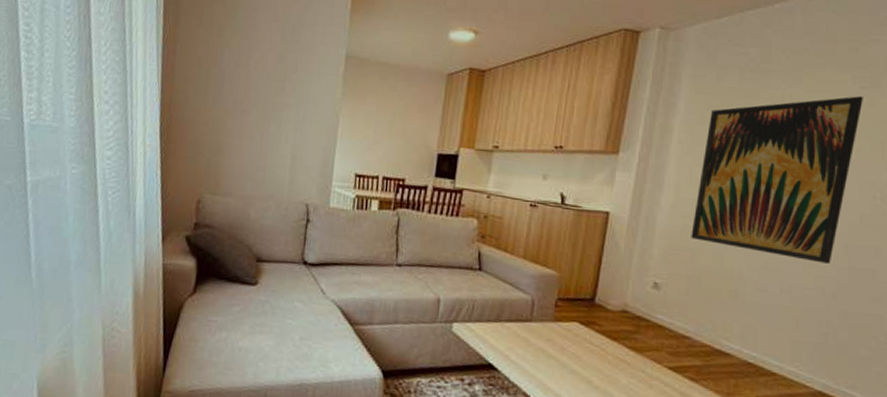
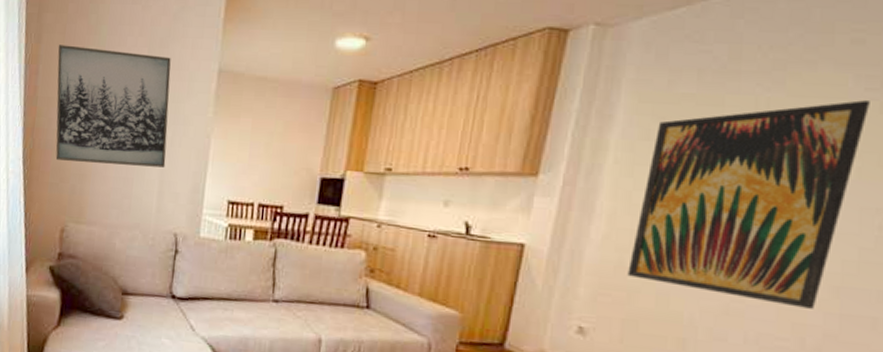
wall art: none [192,27,303,143] -> present [55,45,171,168]

